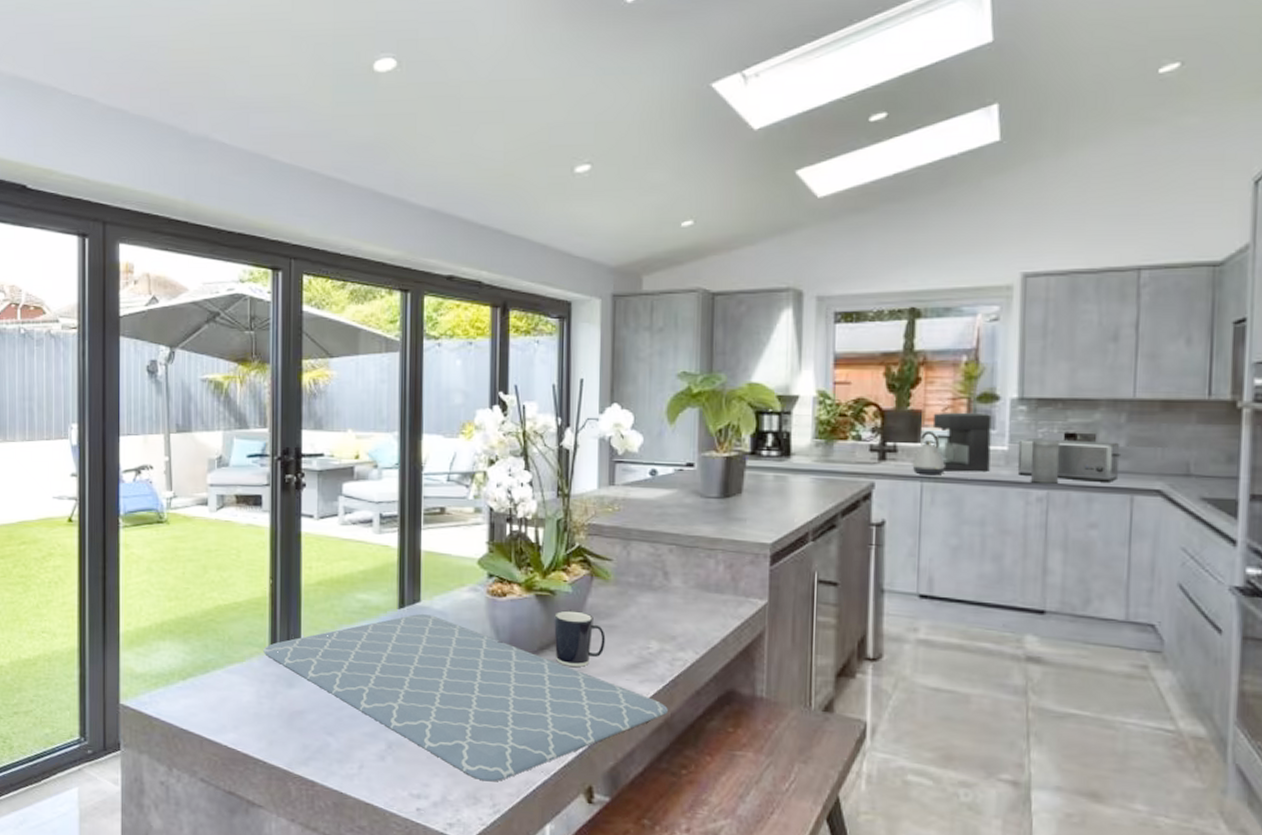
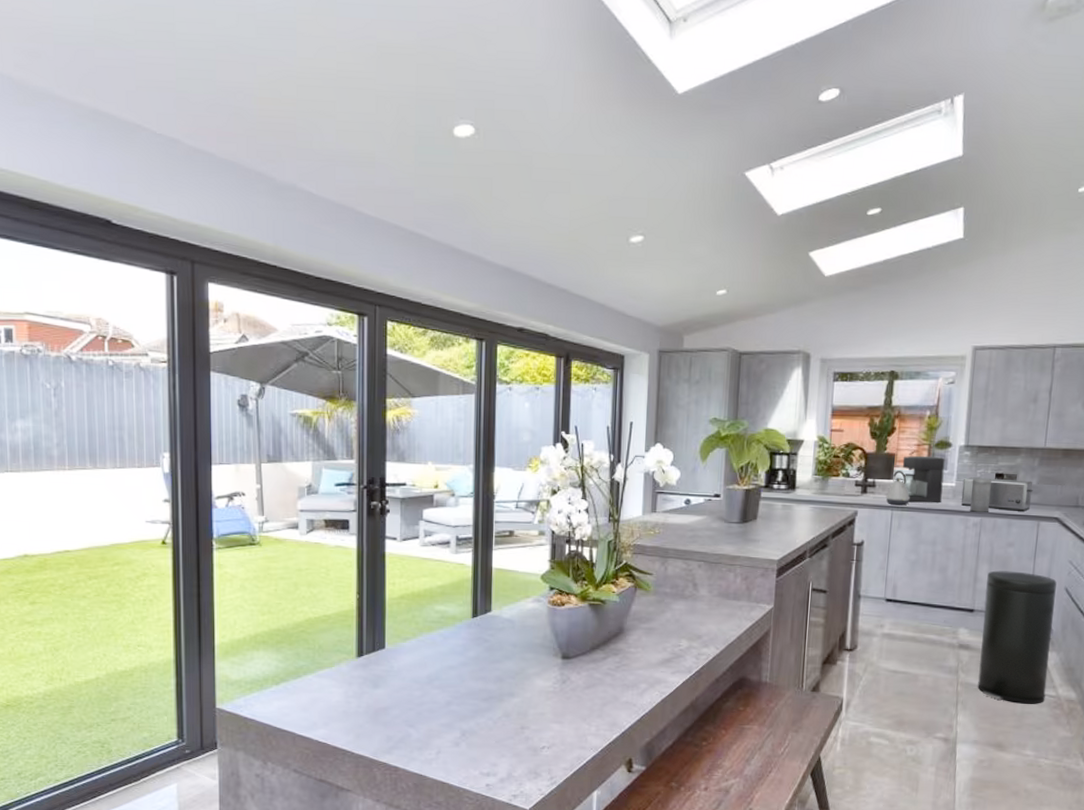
placemat: present [263,613,668,782] -> none [351,621,693,759]
mug: present [554,610,606,667] -> none [603,616,646,662]
pedal bin: none [1057,560,1165,741] -> present [977,570,1057,704]

